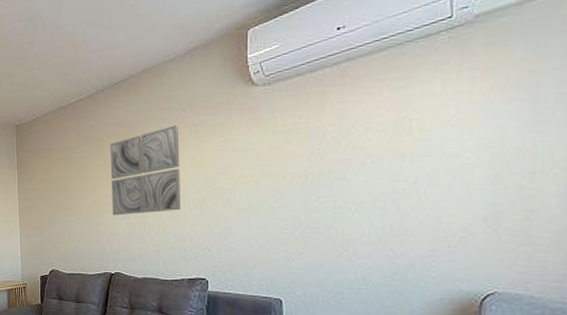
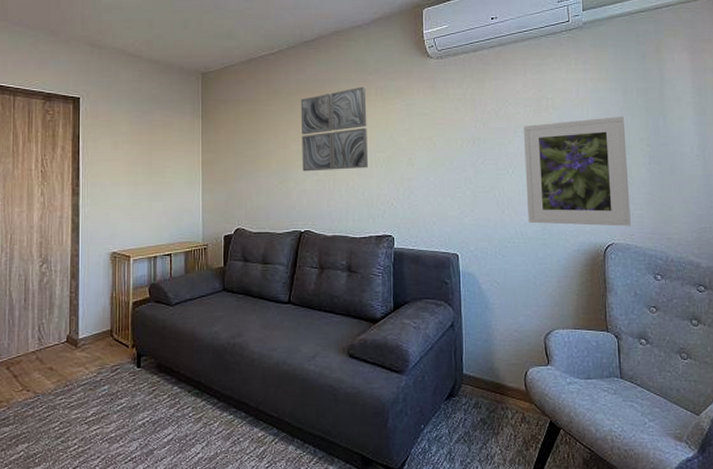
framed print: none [373,132,530,272] -> present [523,115,631,226]

